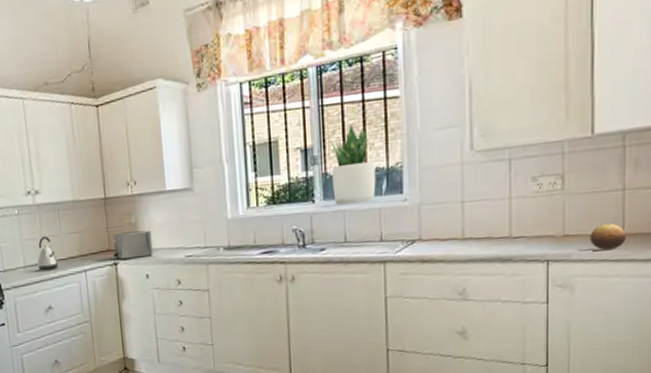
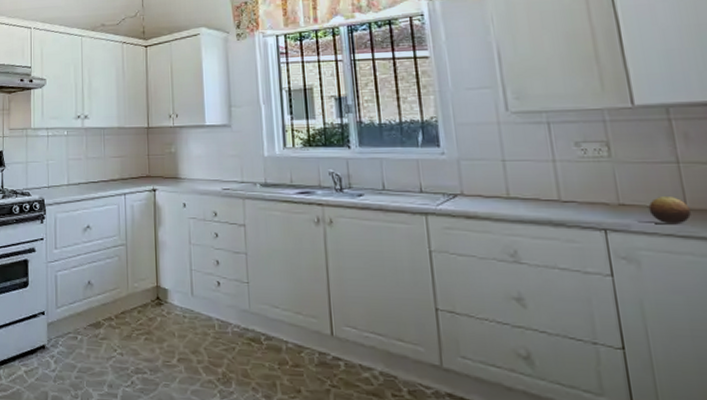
kettle: present [36,237,59,271] -> none [79,158,100,190]
toaster: present [112,230,153,261] -> none [152,160,191,188]
planter: present [327,125,376,205] -> none [360,79,412,152]

